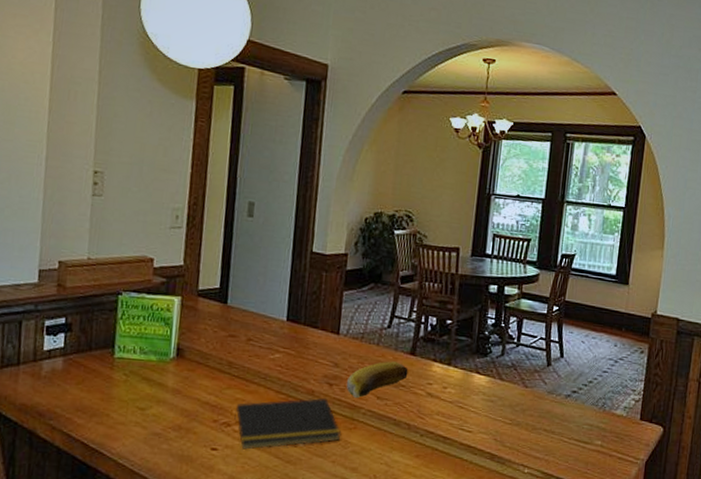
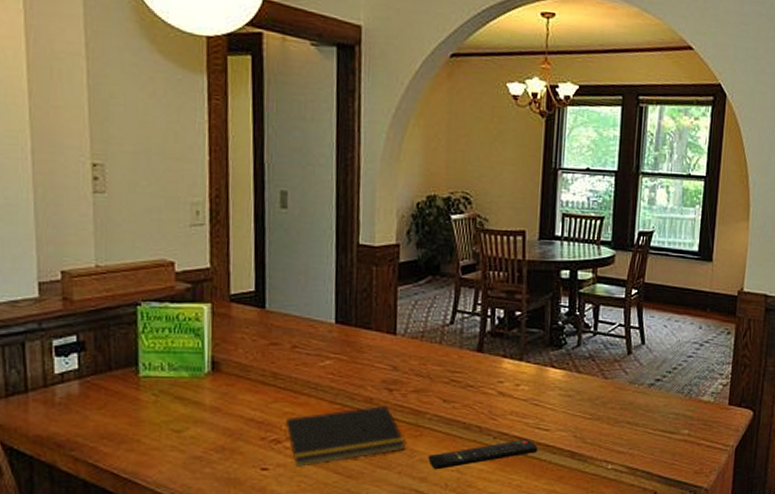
banana: present [346,361,408,399] -> none [407,360,476,404]
remote control: none [360,438,461,462] -> present [428,438,538,470]

